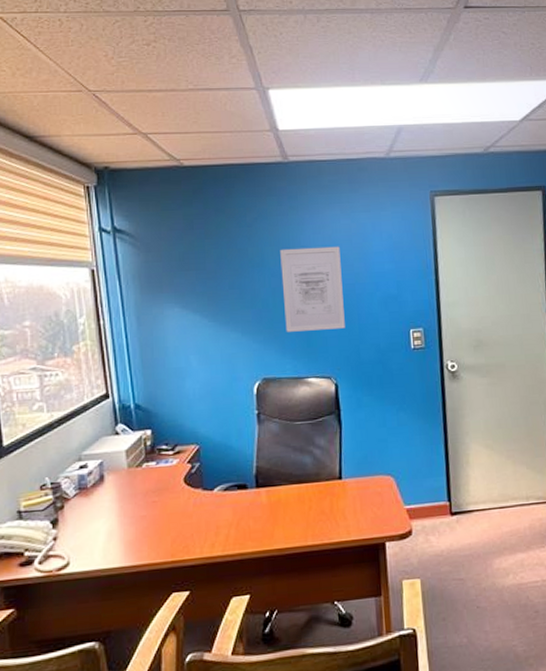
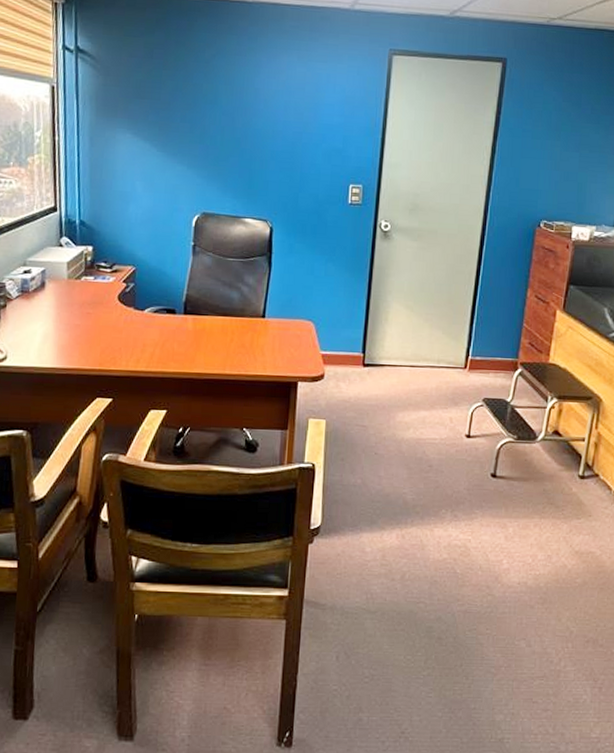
wall art: present [280,246,345,332] -> none [230,89,292,175]

